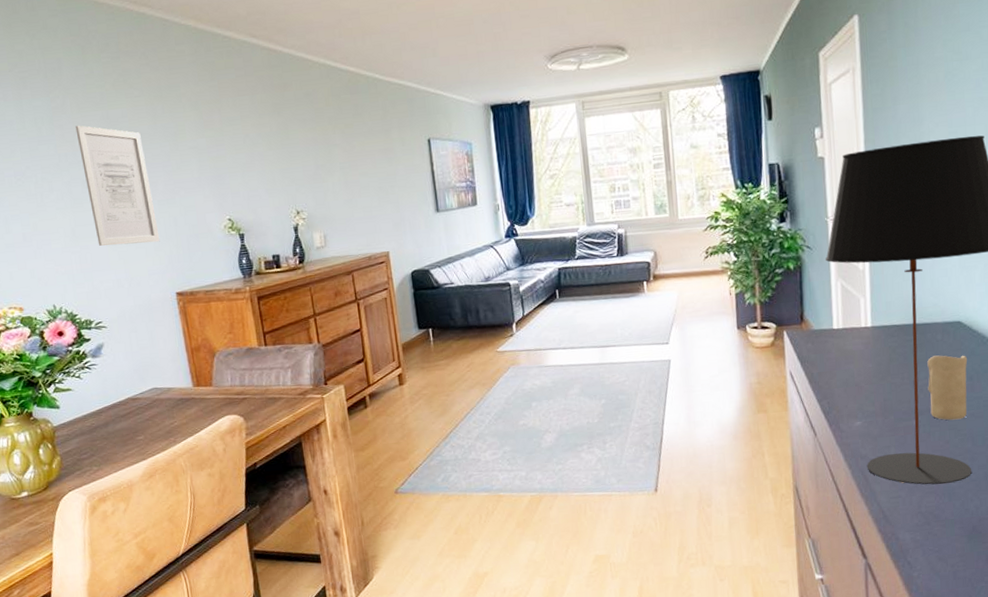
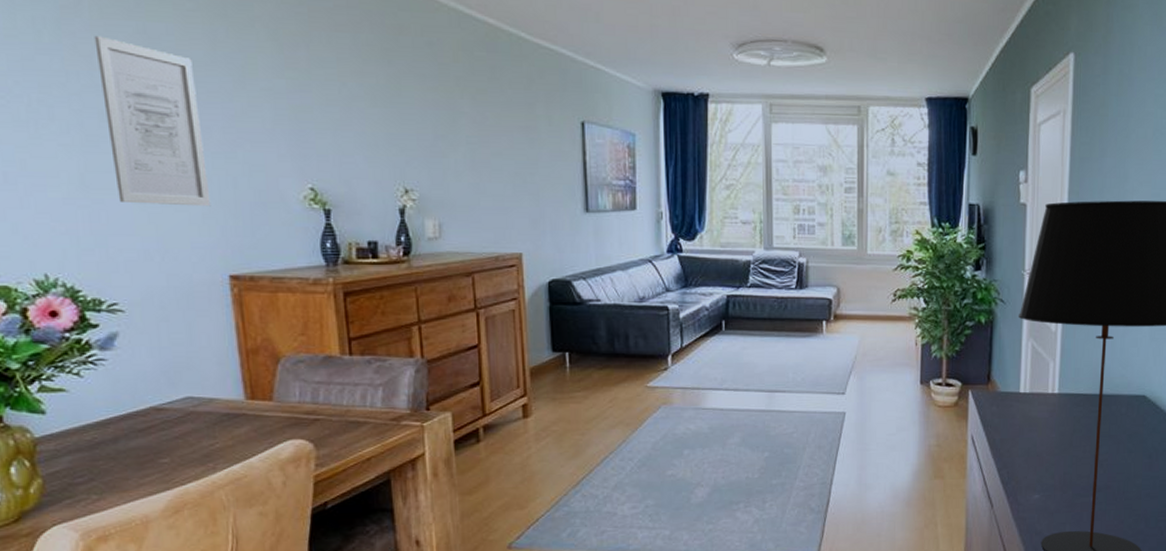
candle: present [927,355,968,421] -> none [1108,430,1149,499]

